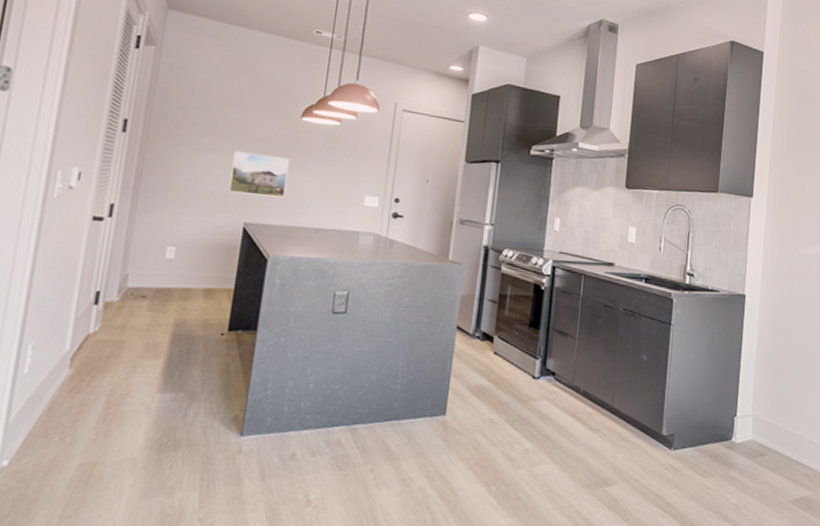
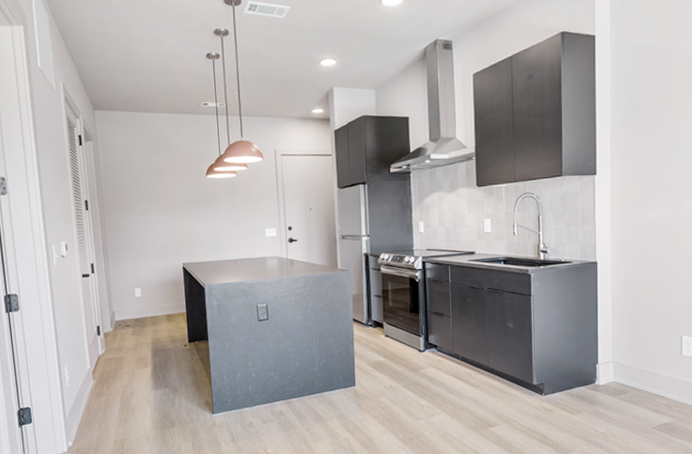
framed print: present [229,150,290,198] -> none [165,209,207,242]

